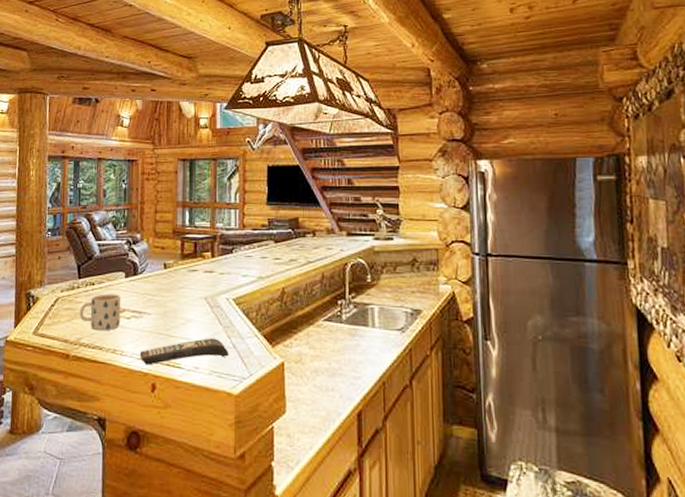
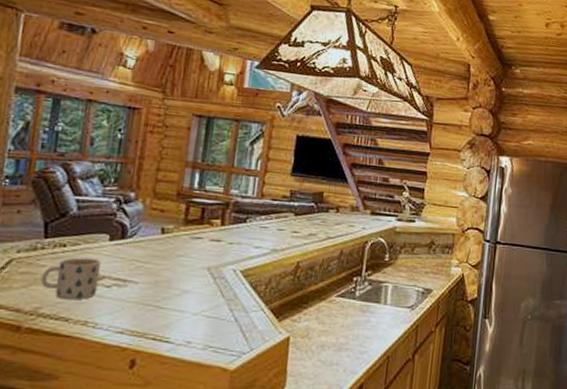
remote control: present [139,338,229,365] -> none [118,311,229,340]

